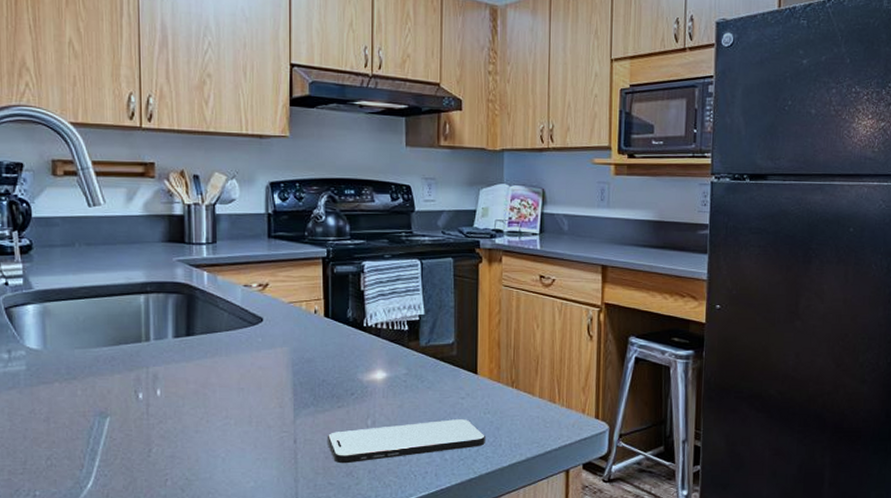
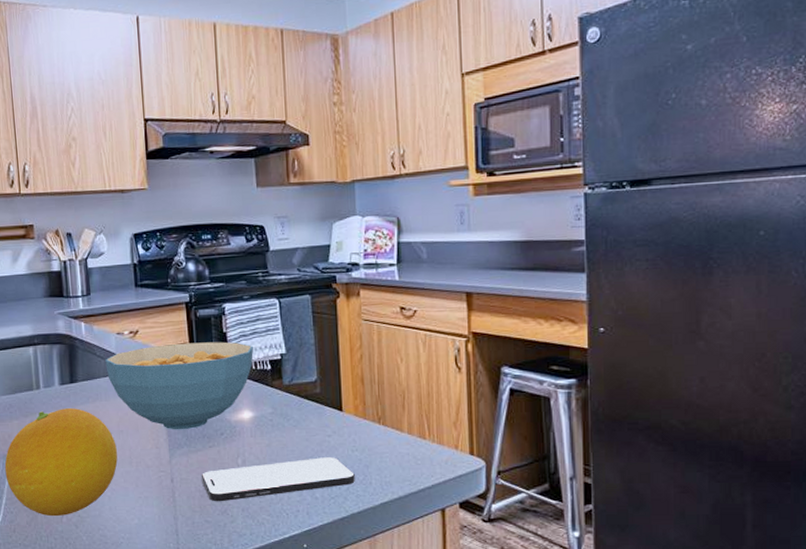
fruit: none [100,363,235,480] -> present [4,408,118,517]
cereal bowl: none [229,299,391,389] -> present [105,342,254,430]

